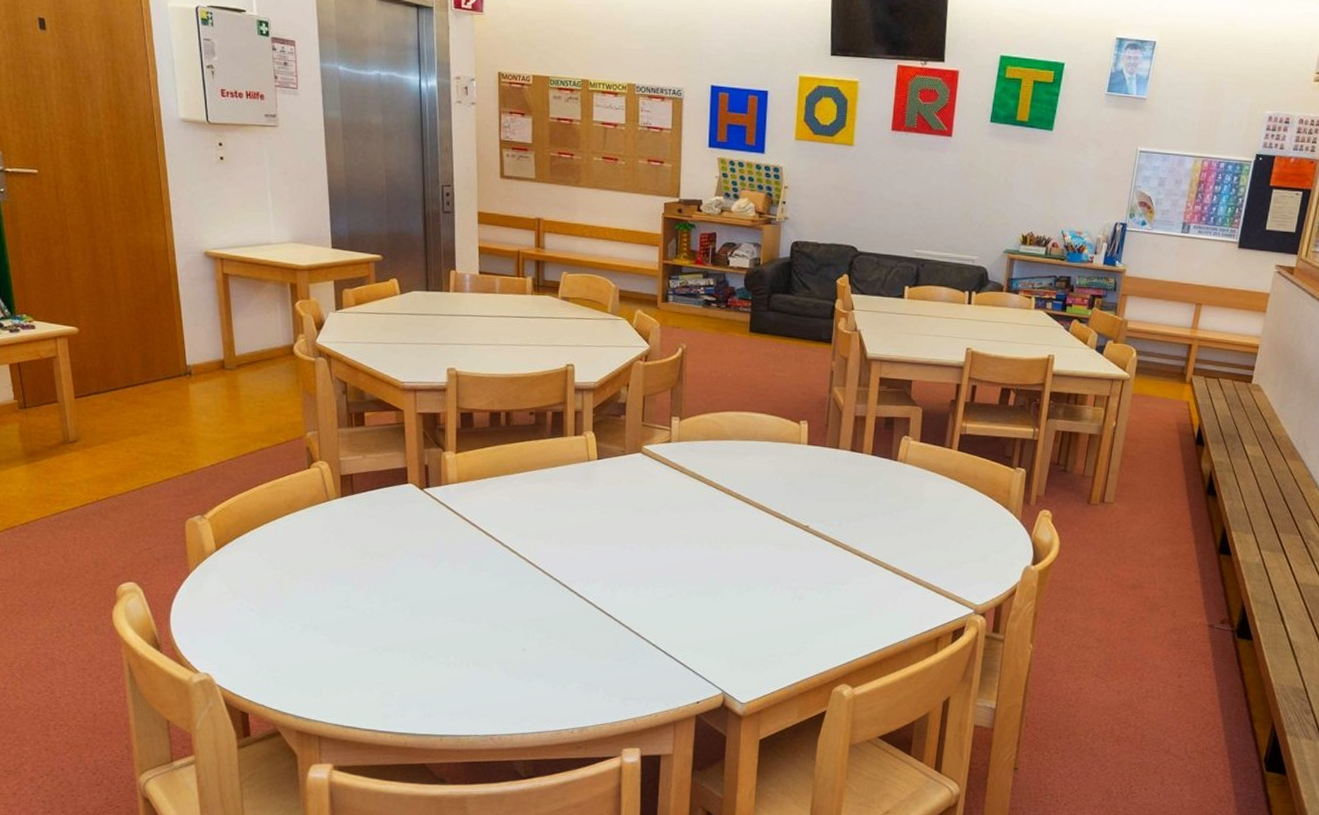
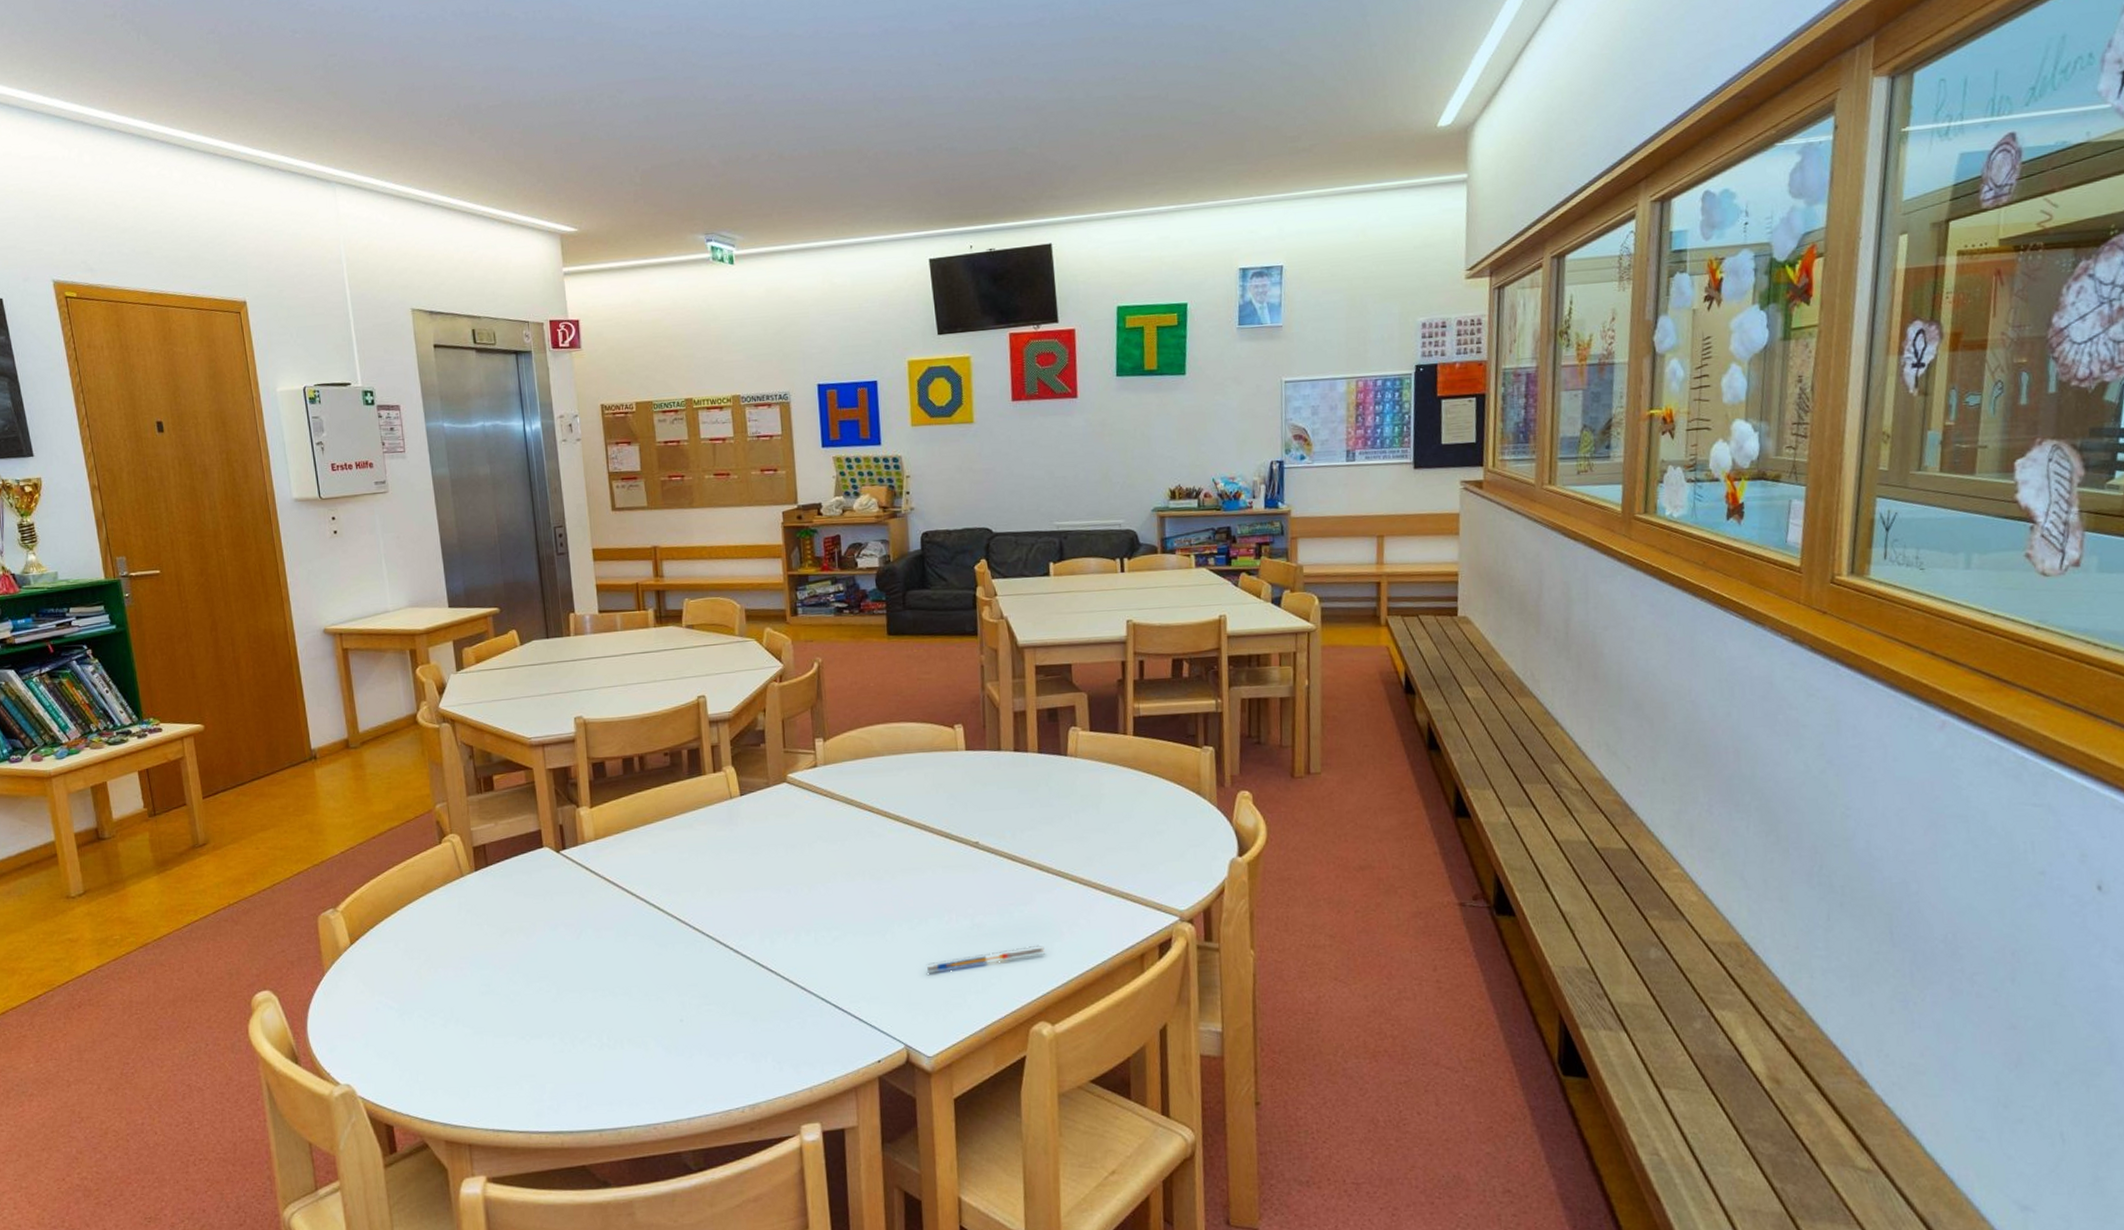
pencil: none [750,620,854,634] -> present [927,945,1045,974]

